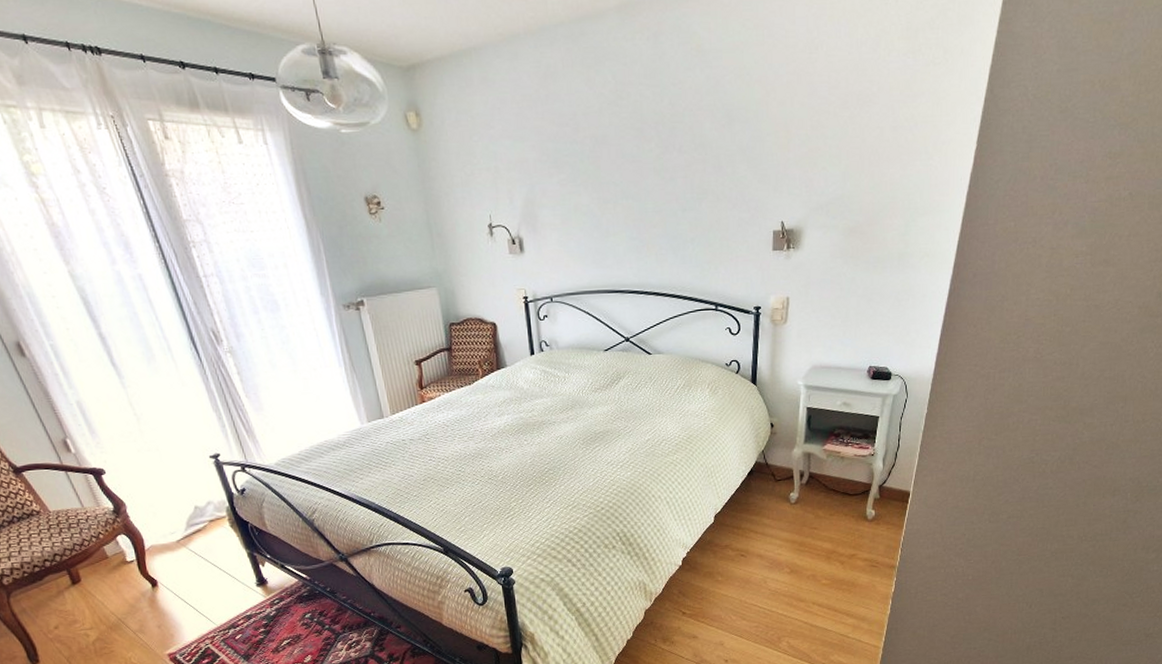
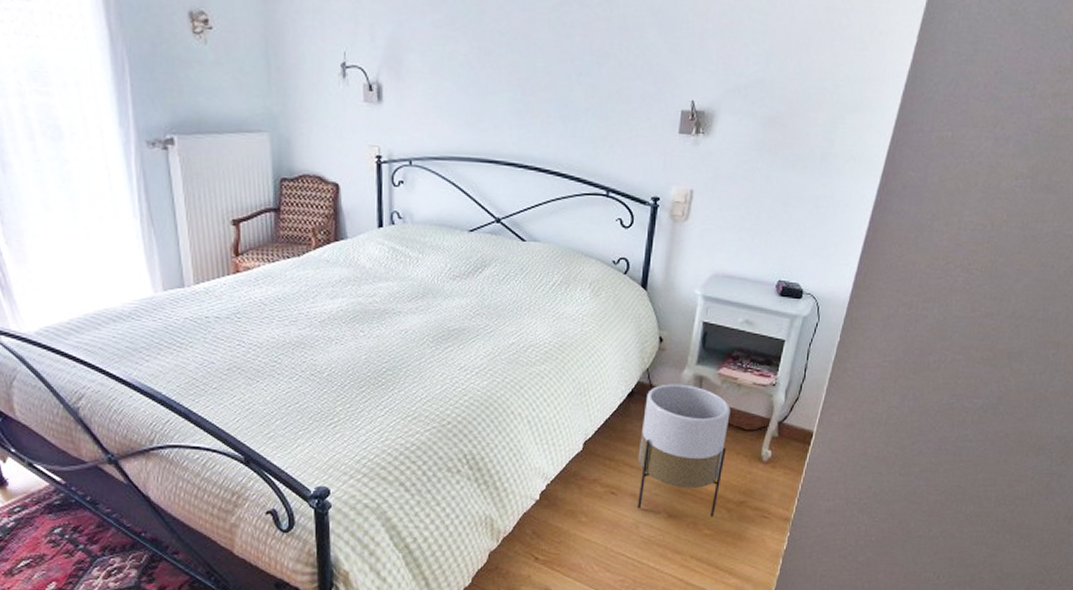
planter: none [761,460,837,569] -> present [638,384,731,517]

